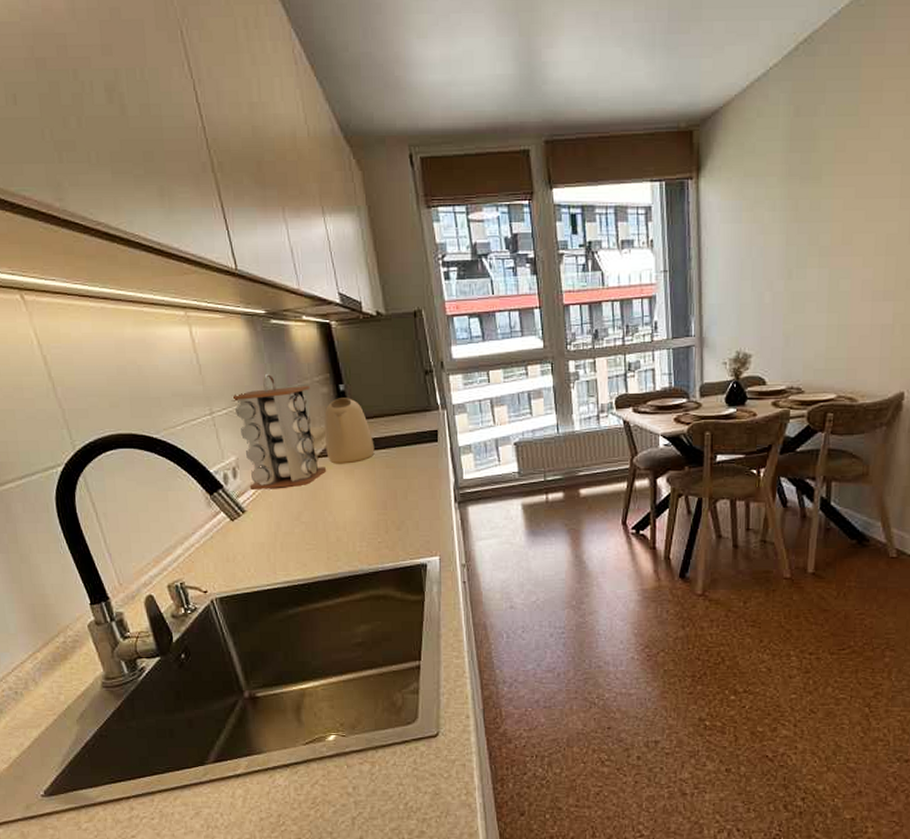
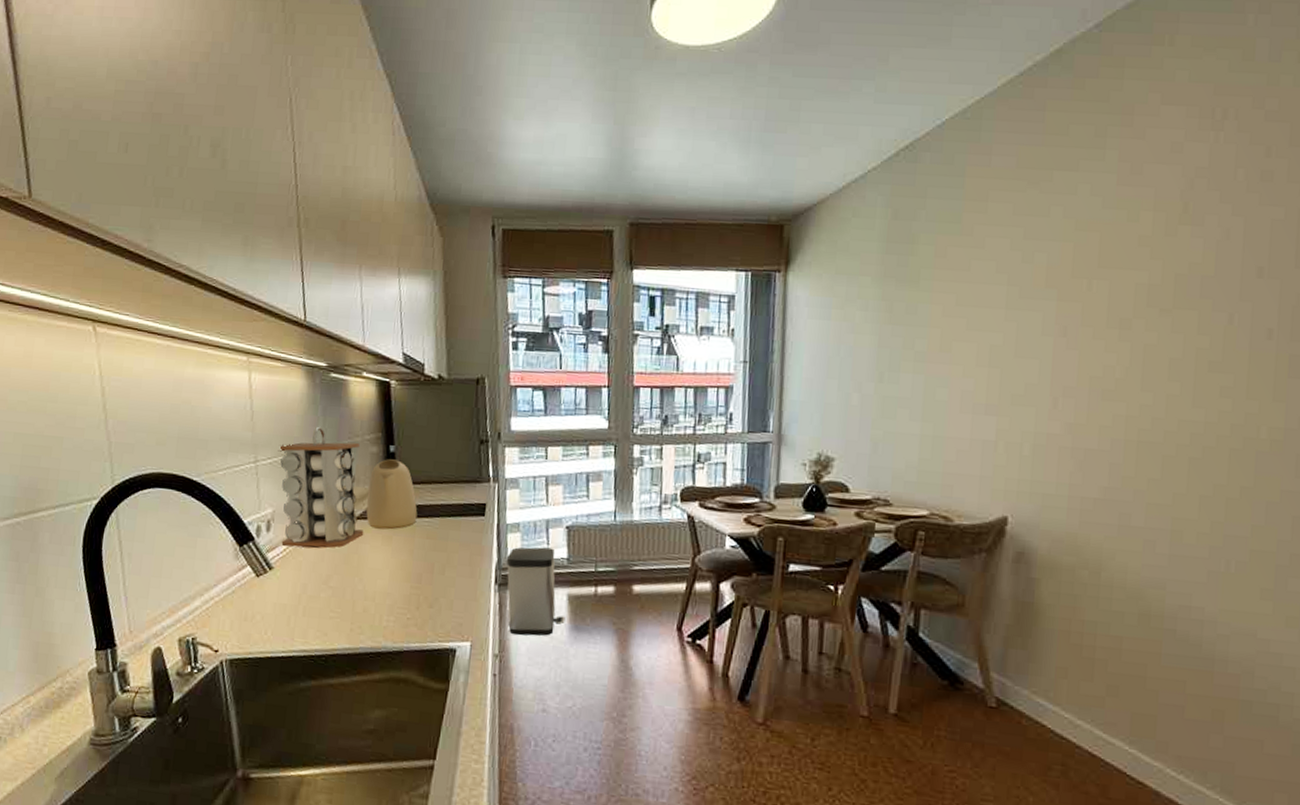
pedal bin: none [462,464,522,546] -> present [506,547,565,636]

